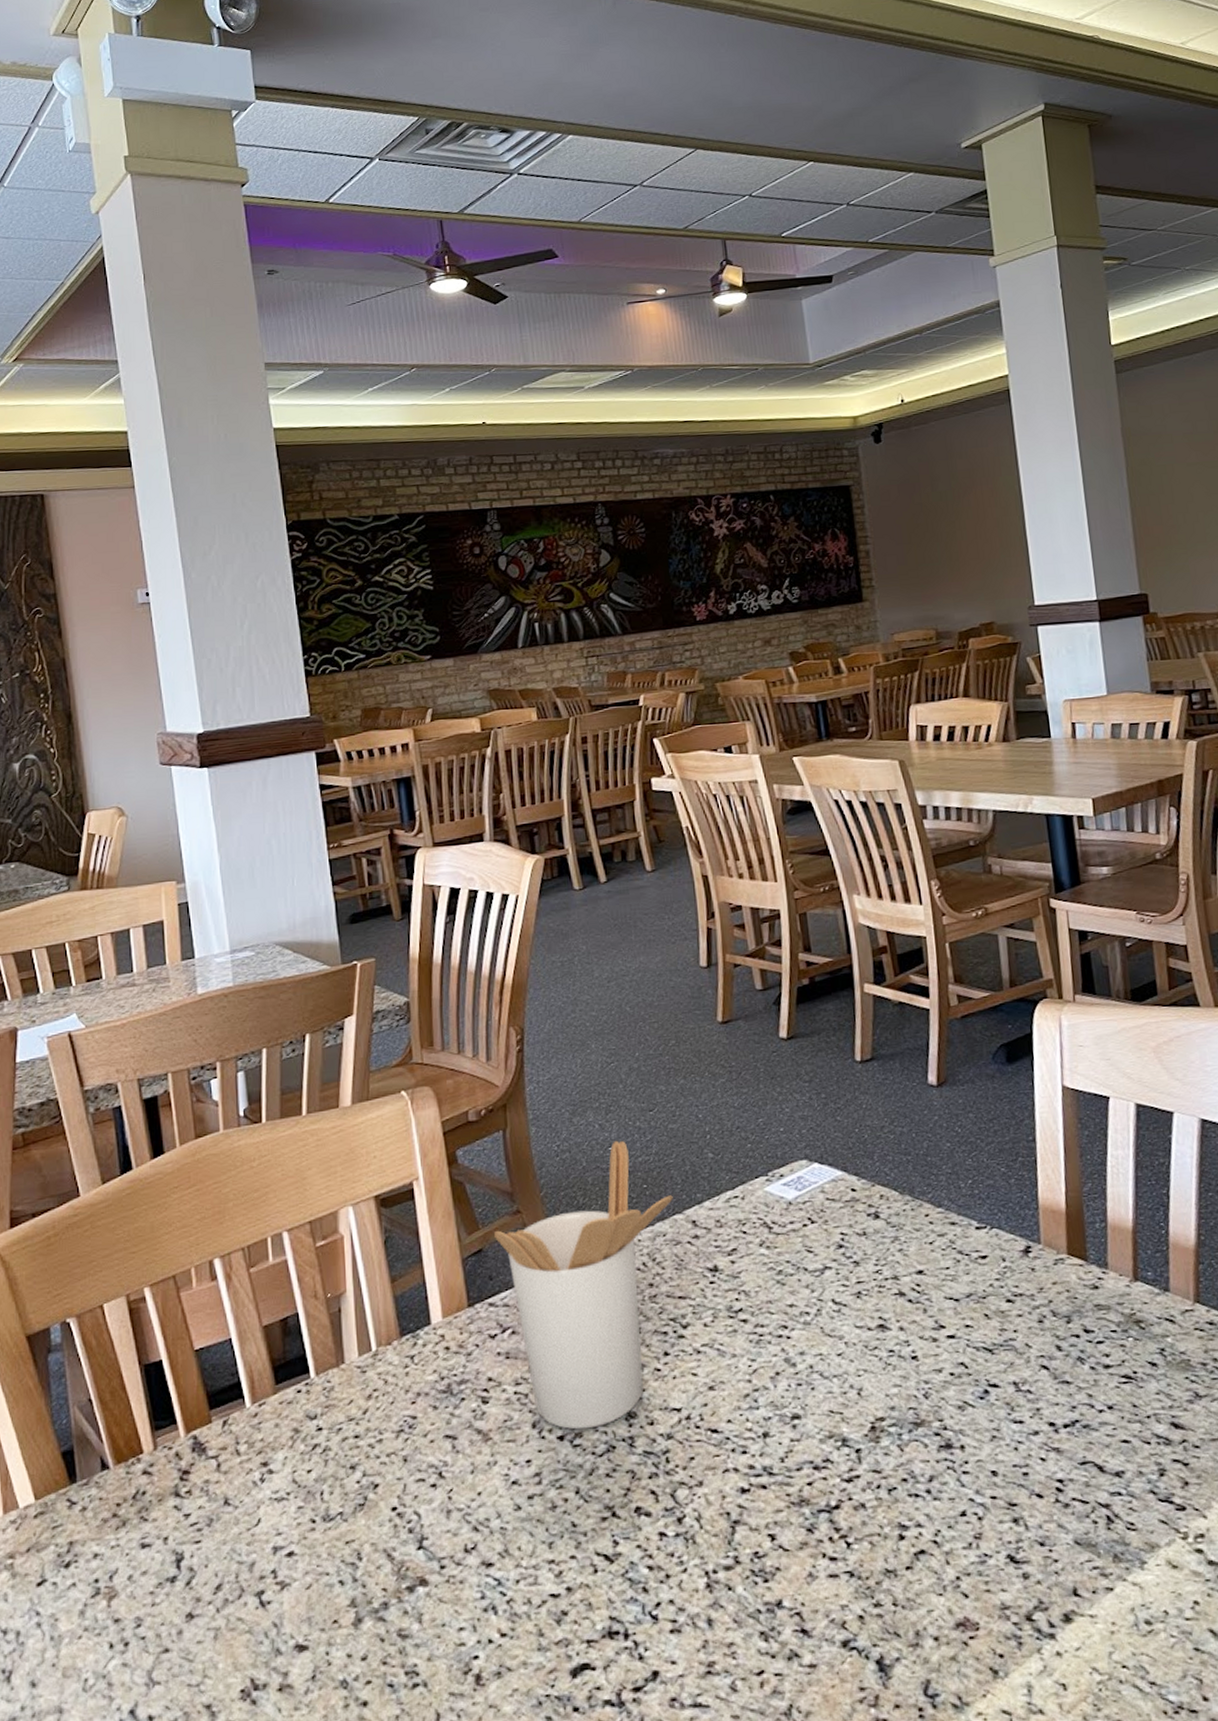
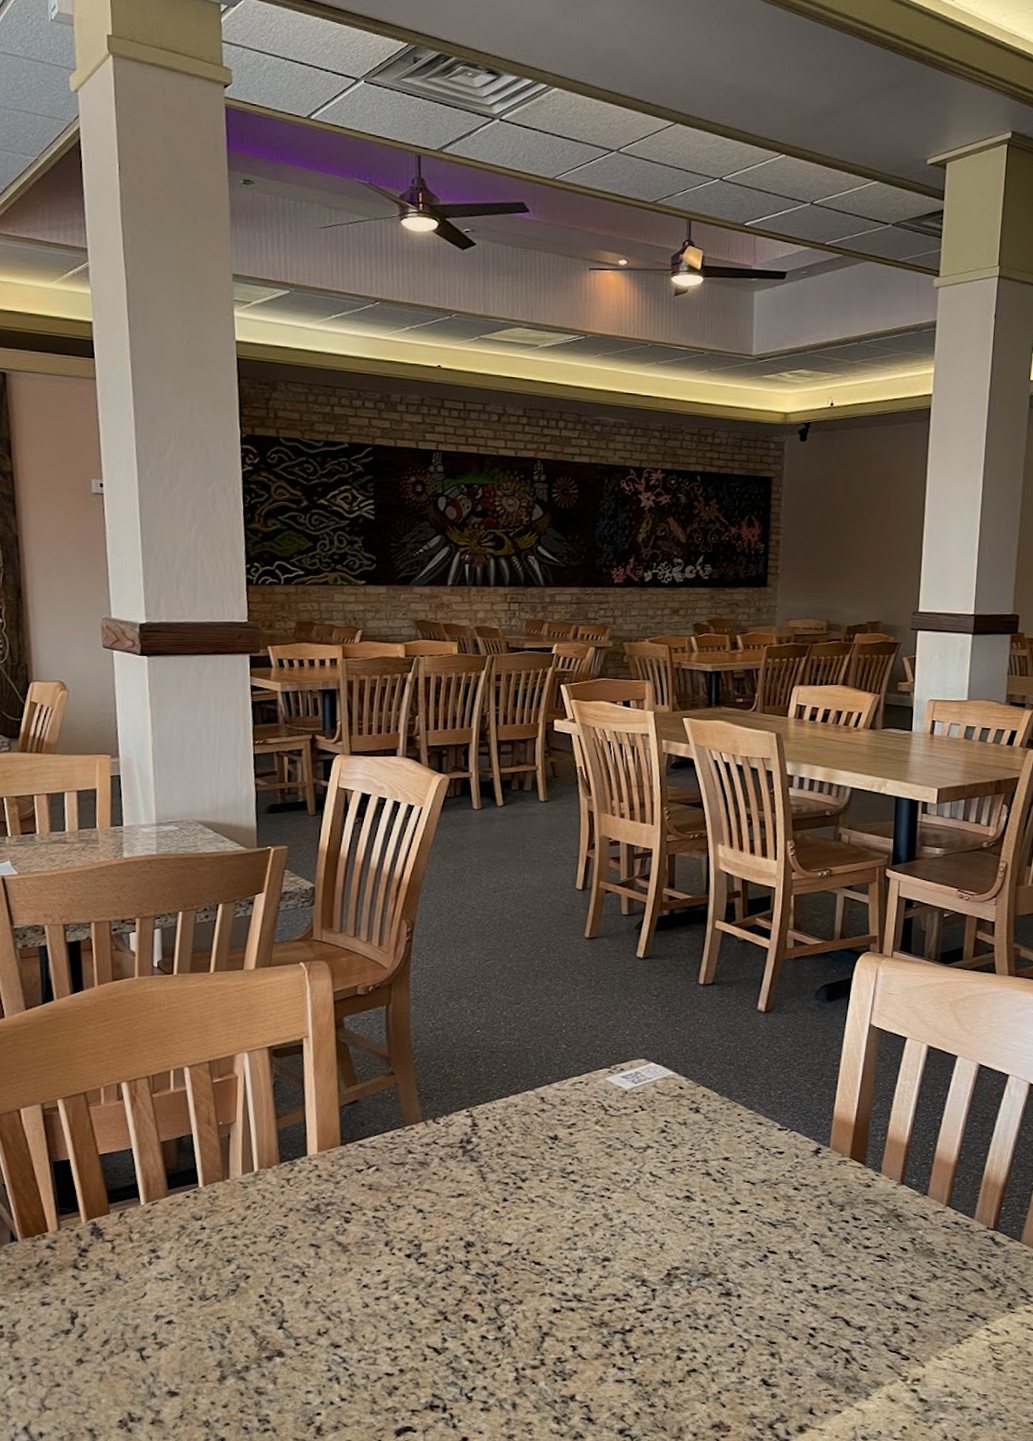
utensil holder: present [494,1140,673,1430] -> none [370,1025,527,1251]

